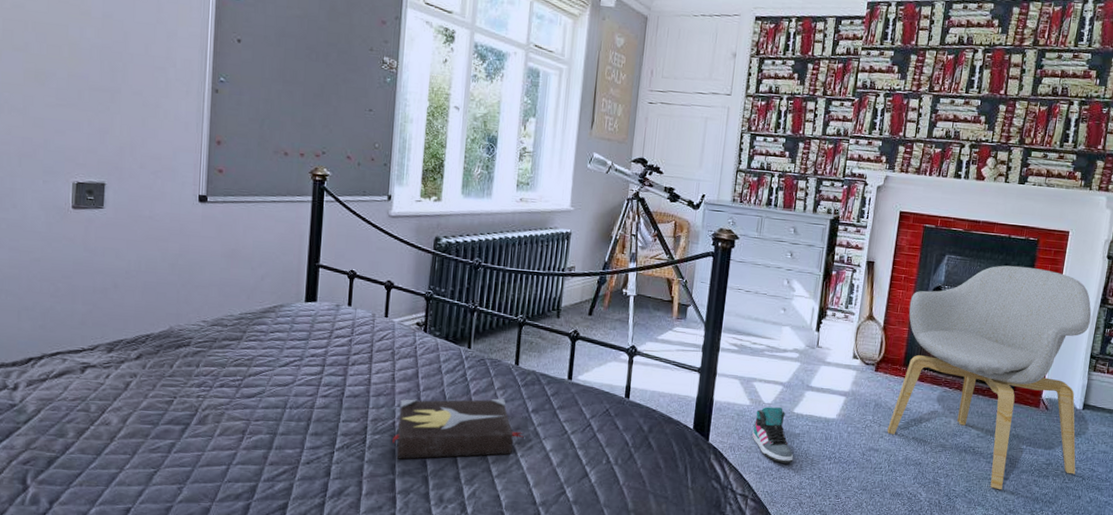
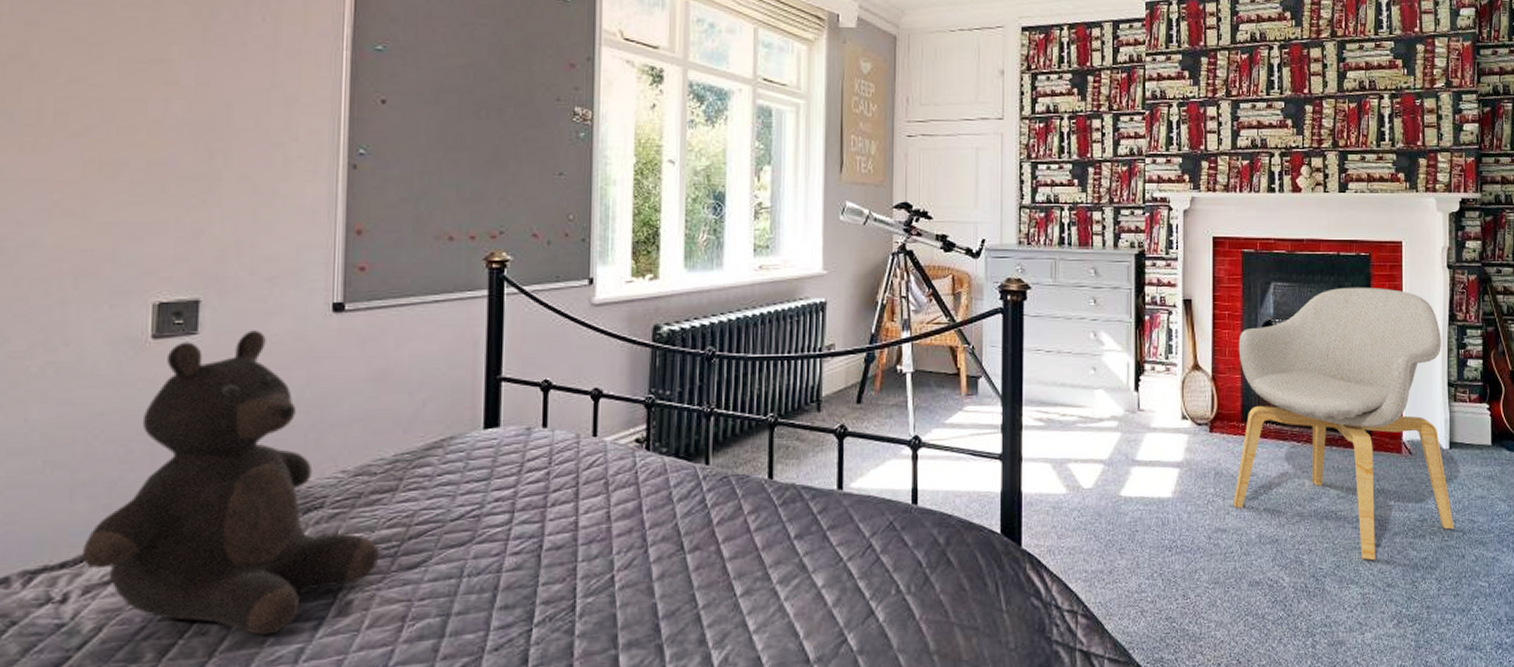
teddy bear: none [26,210,228,431] -> present [81,330,380,635]
hardback book: present [392,398,524,460] -> none [612,526,787,627]
sneaker: present [752,406,794,463] -> none [1074,491,1127,563]

